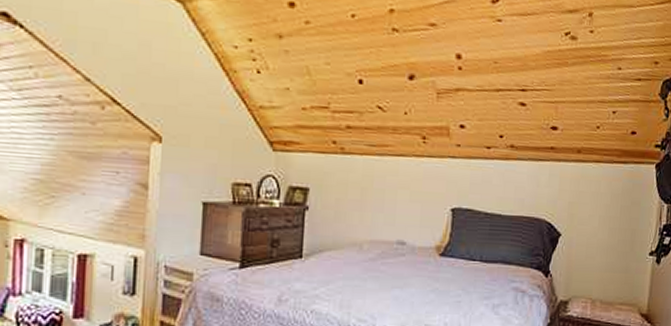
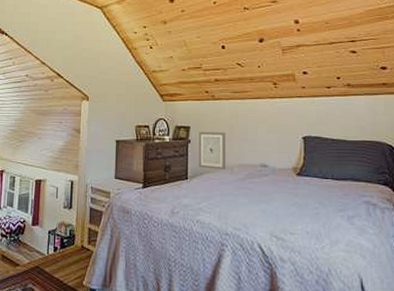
wall art: none [318,195,355,246] -> present [199,131,225,169]

